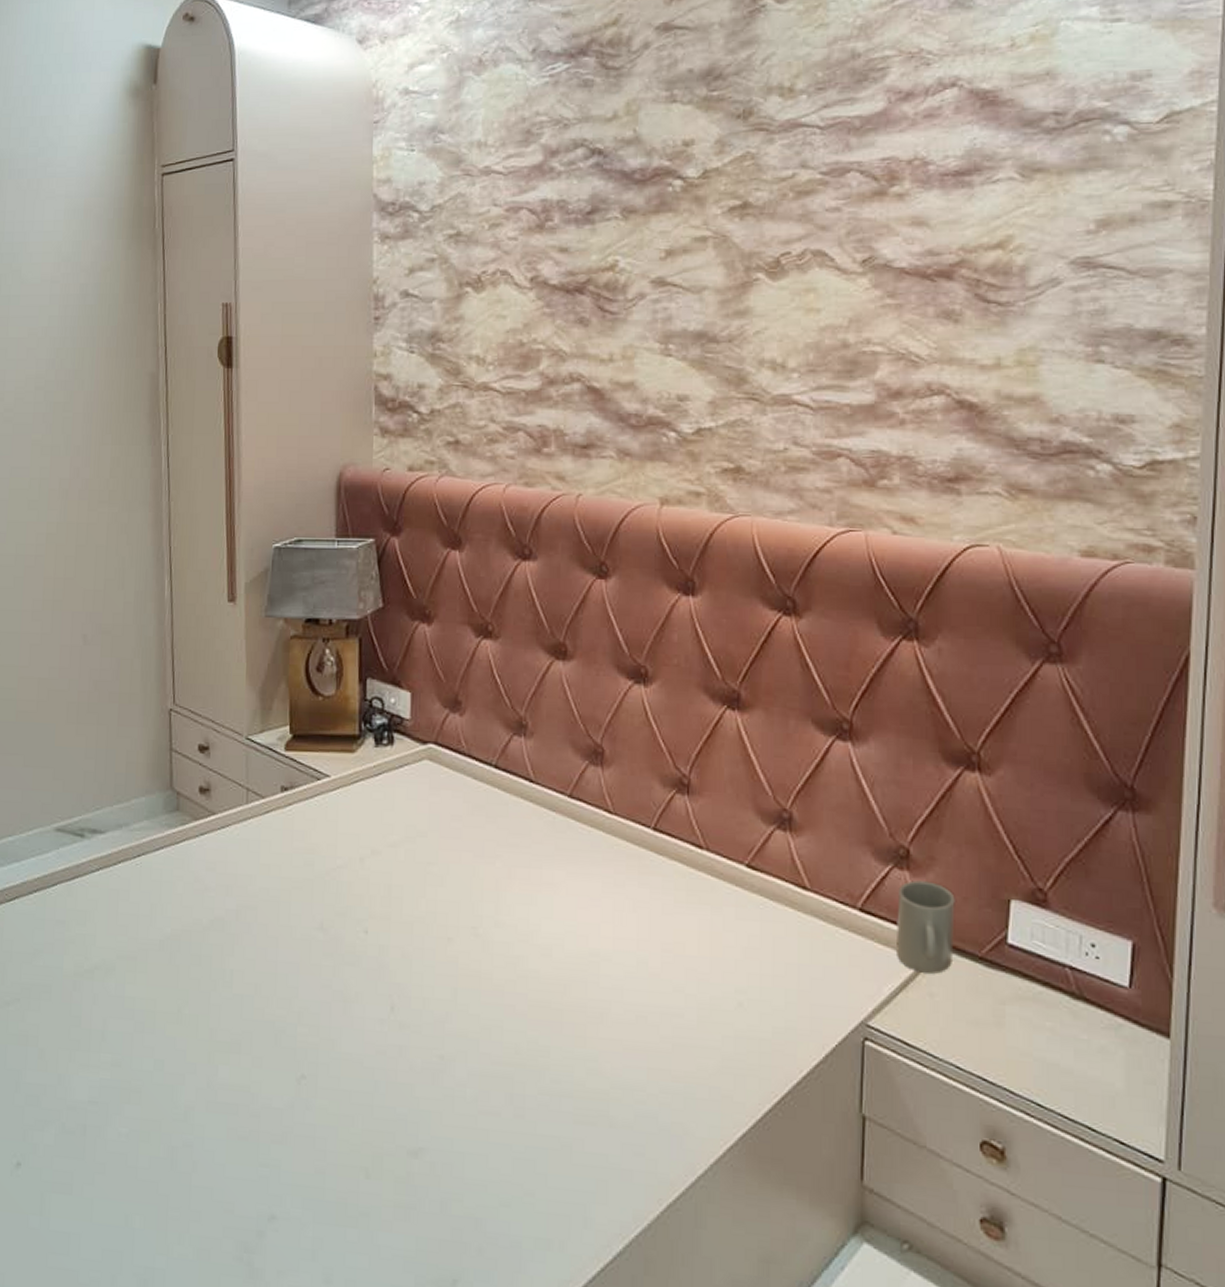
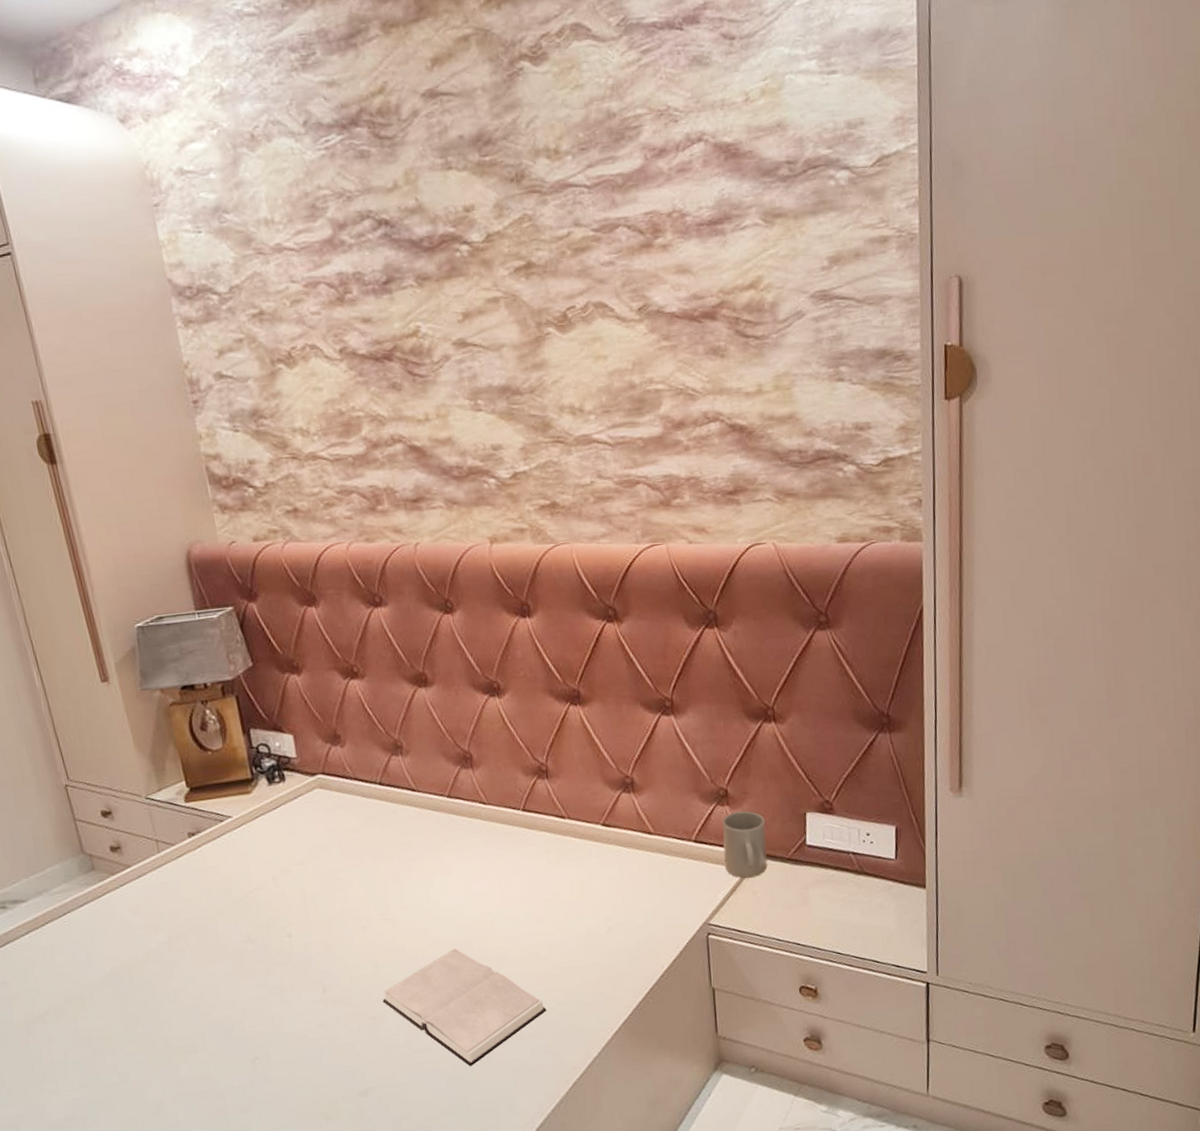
hardback book: none [455,988,648,1151] -> present [382,948,547,1067]

